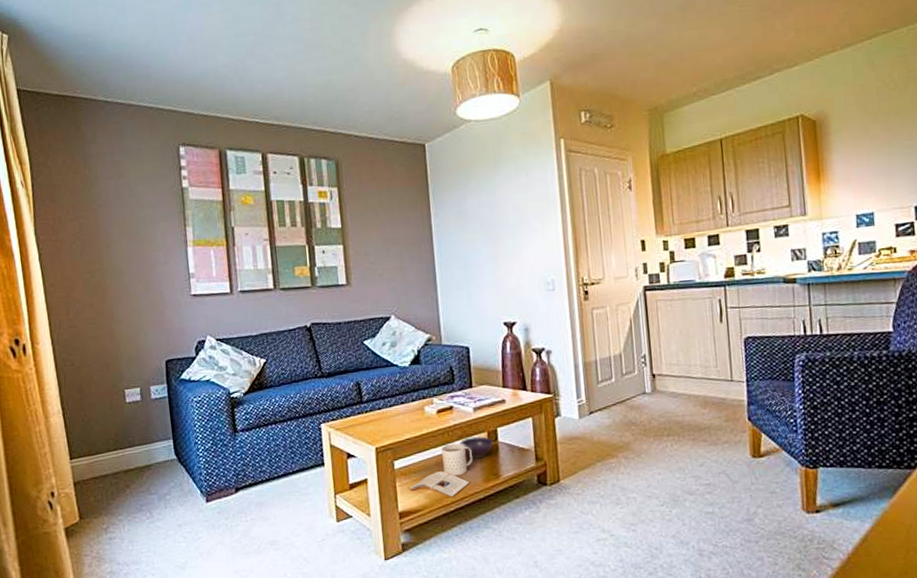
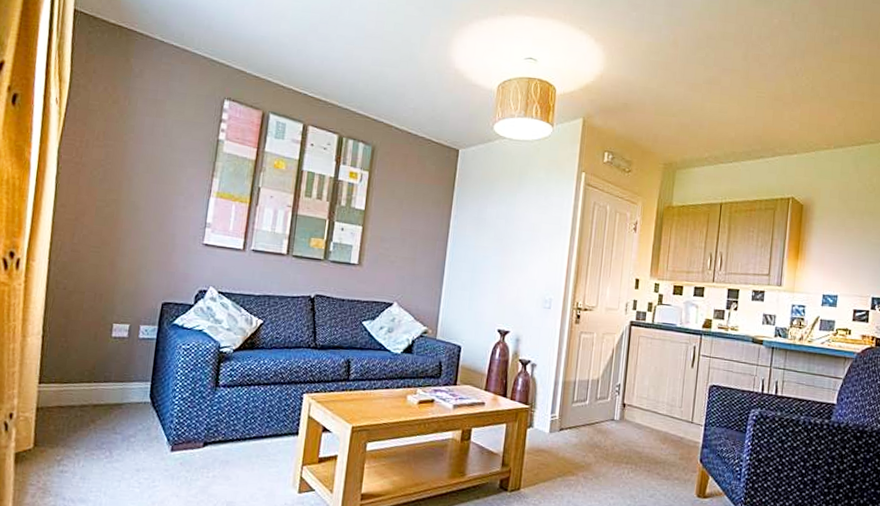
magazine: present [410,471,470,497] -> none [377,460,436,488]
mug: present [441,443,474,476] -> none [413,435,444,468]
bowl: present [459,435,493,458] -> none [433,431,465,455]

